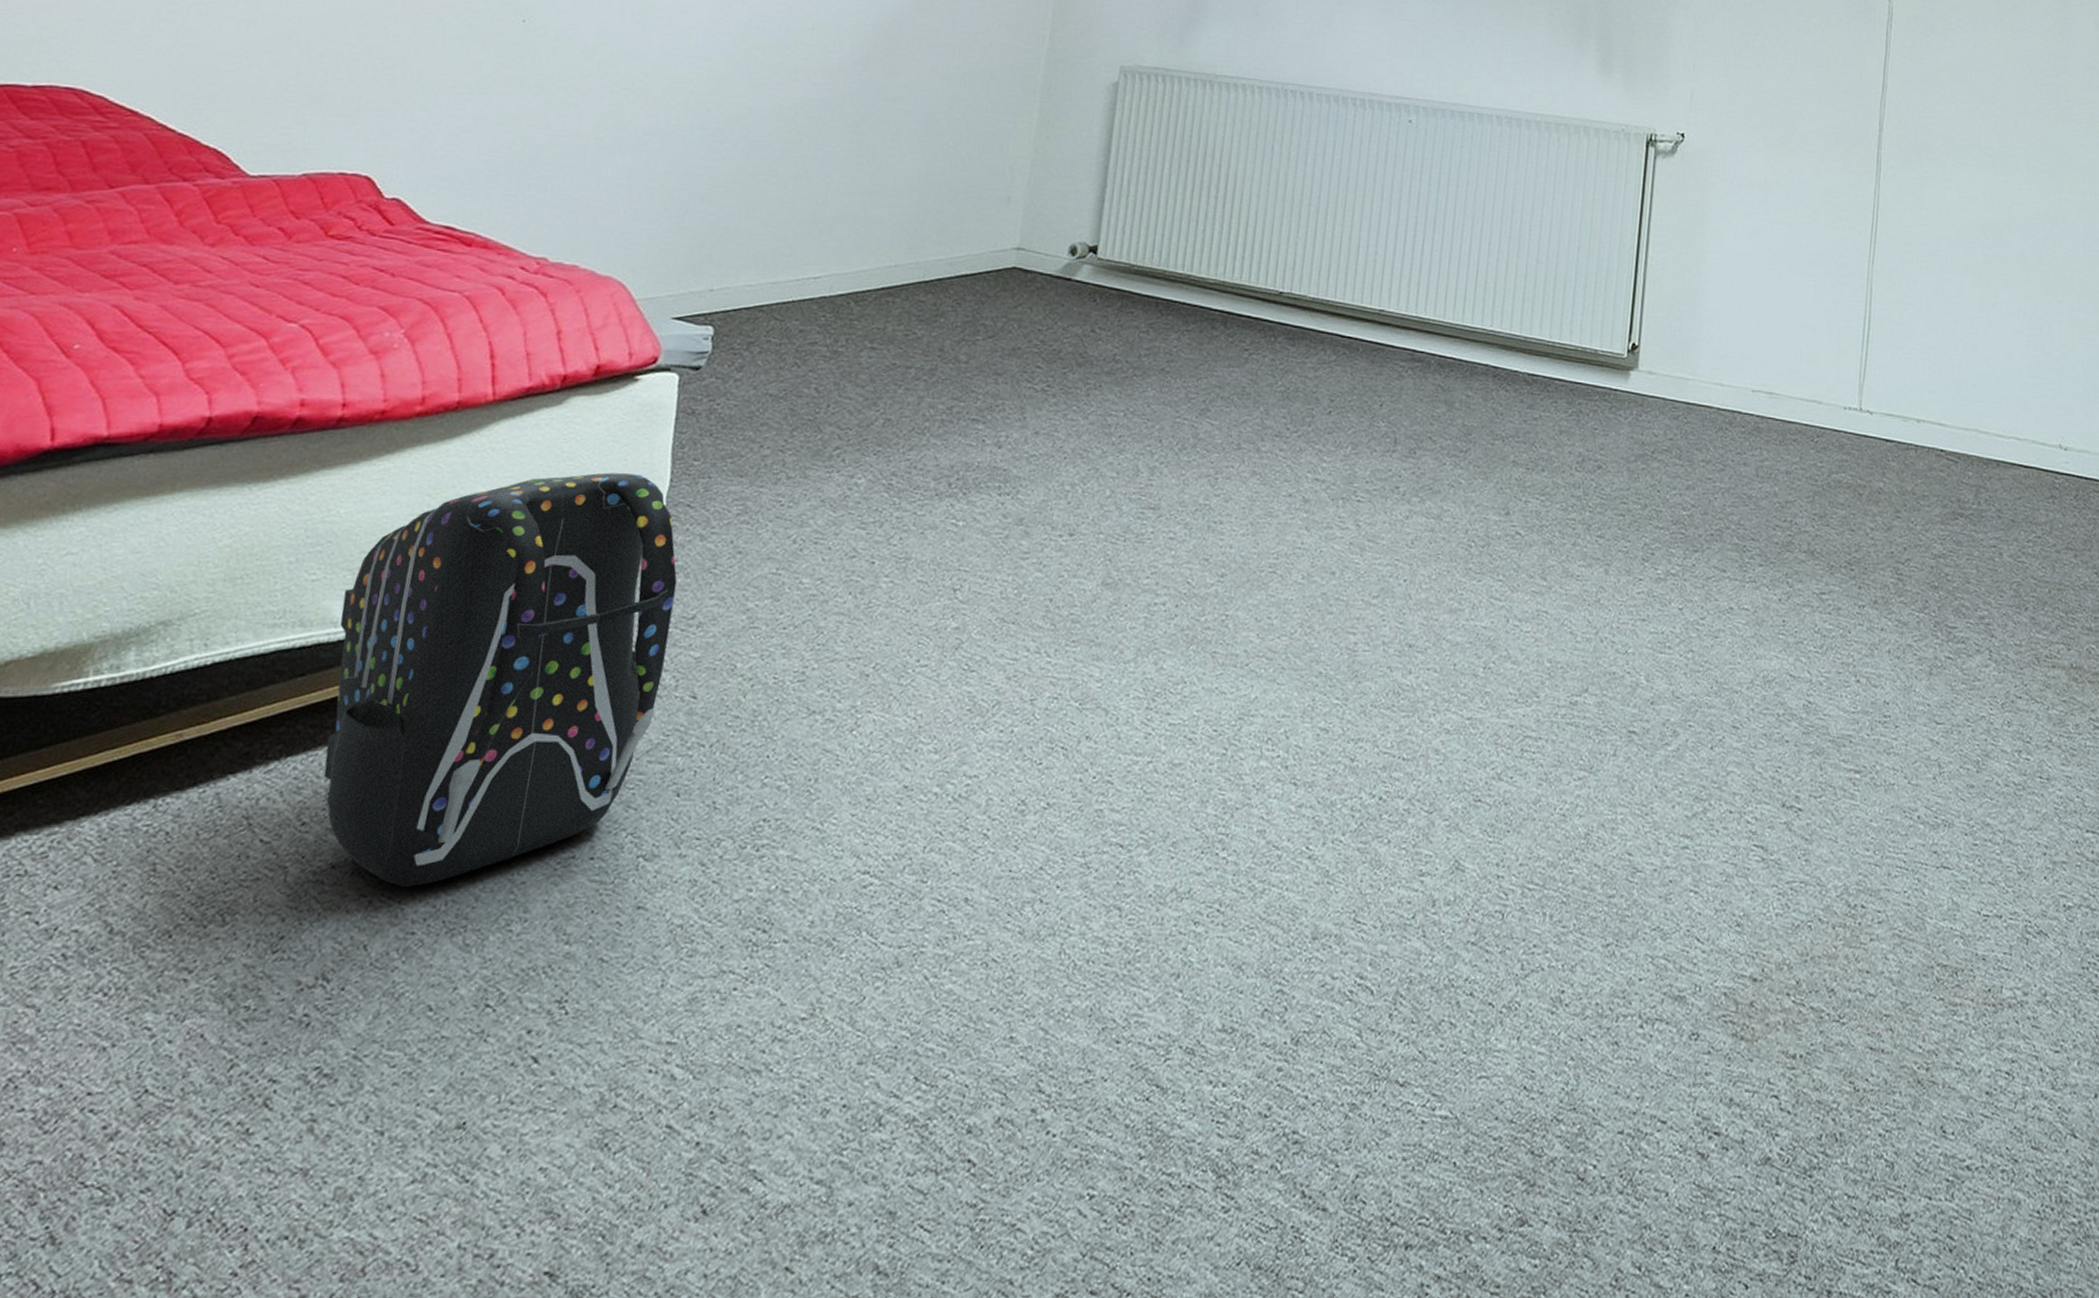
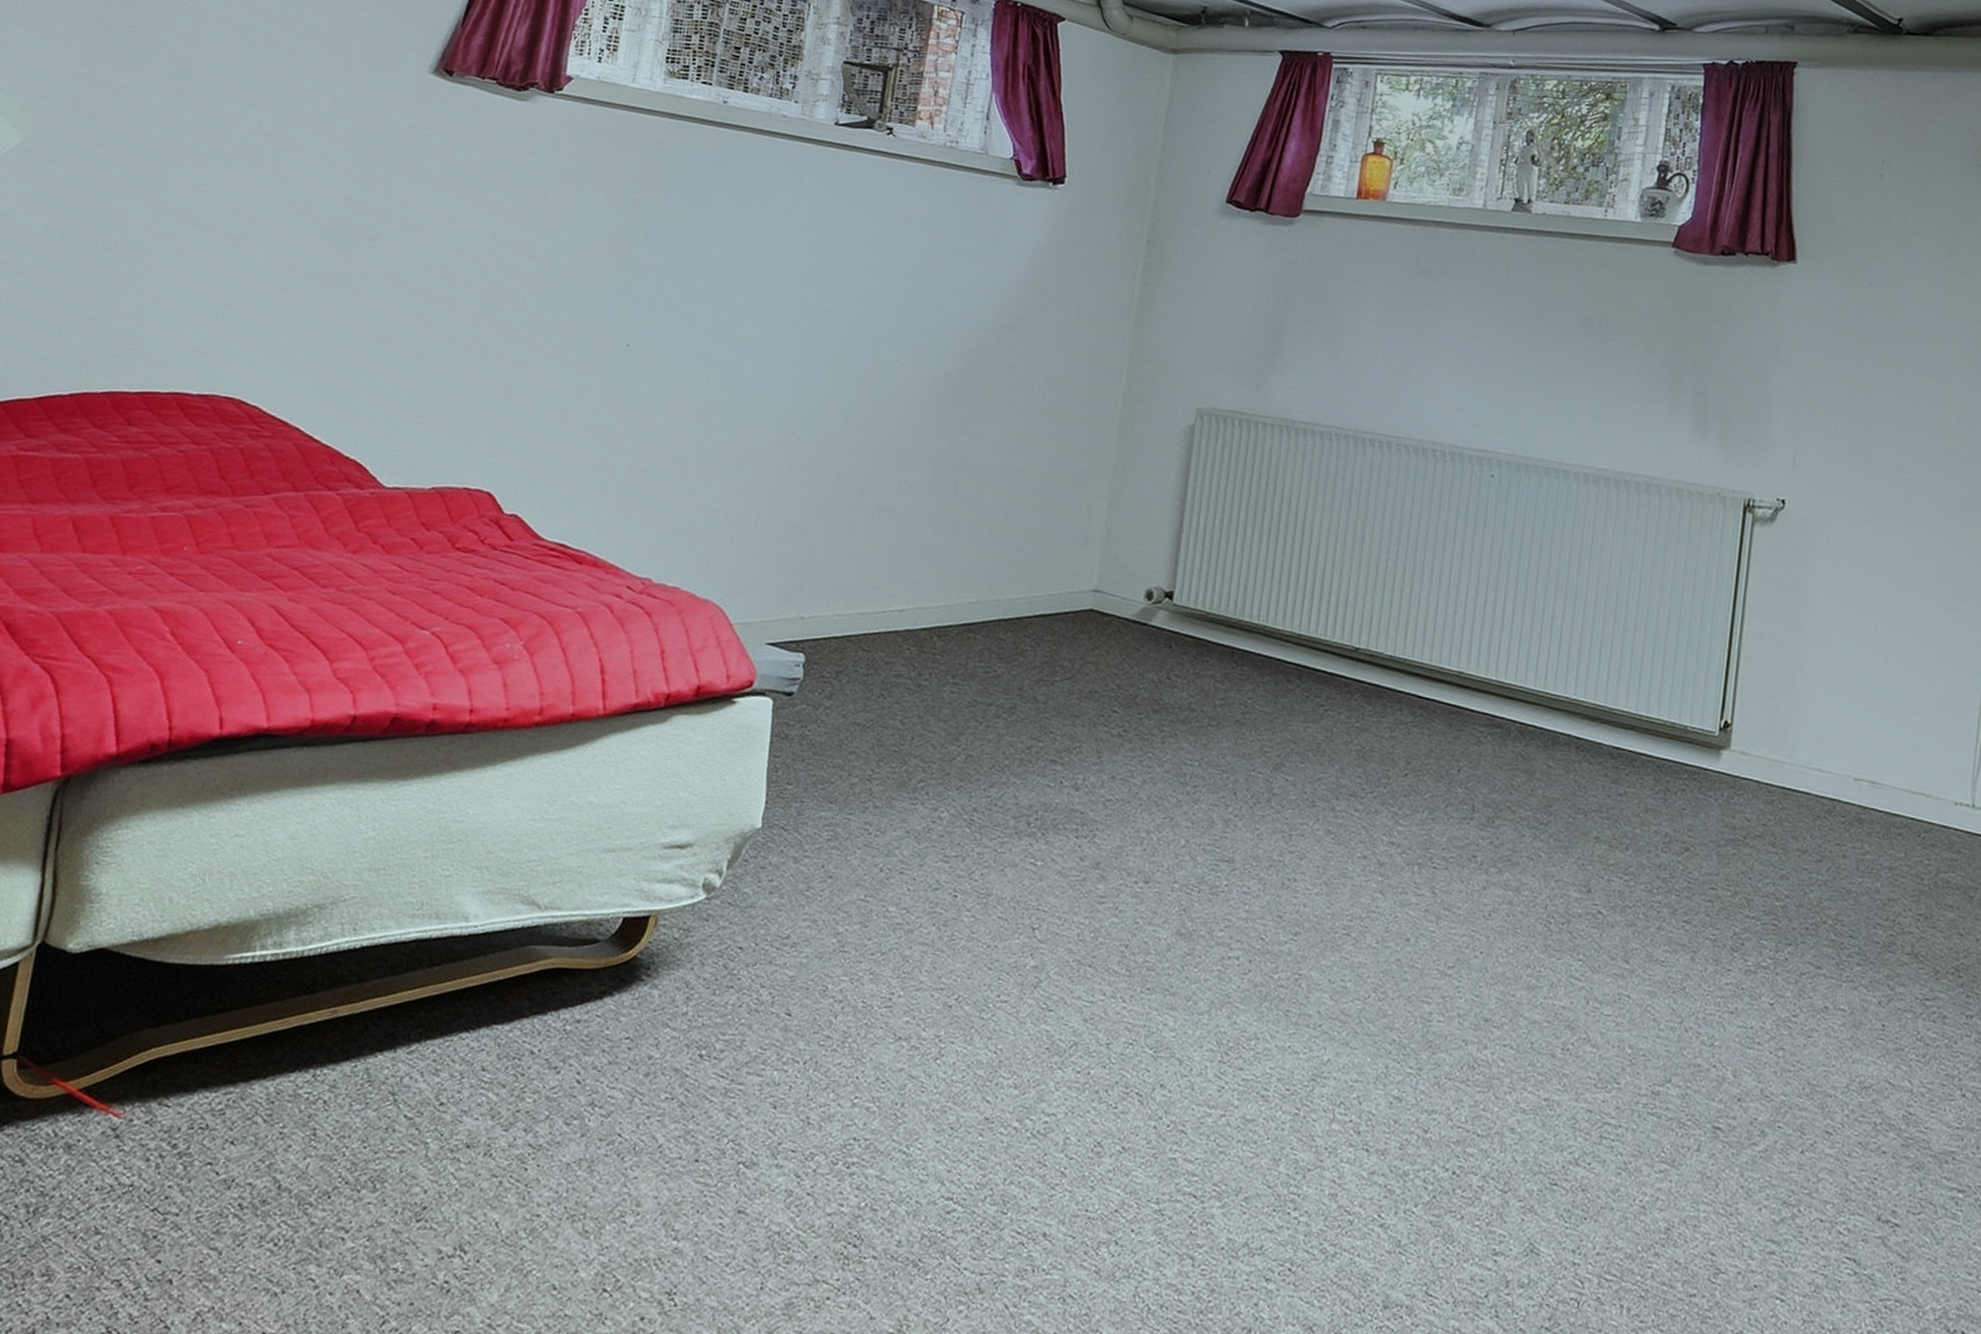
backpack: present [323,472,677,888] -> none [458,791,773,1173]

